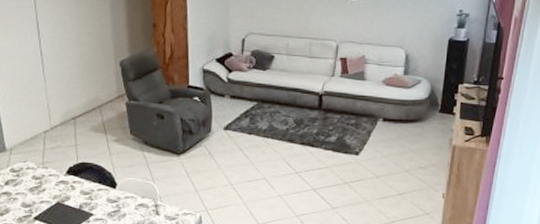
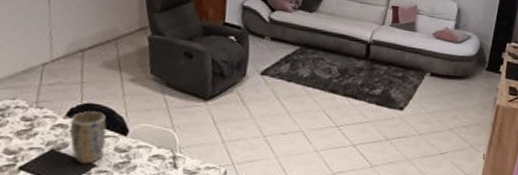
plant pot: none [70,169,99,213] -> present [70,111,107,164]

